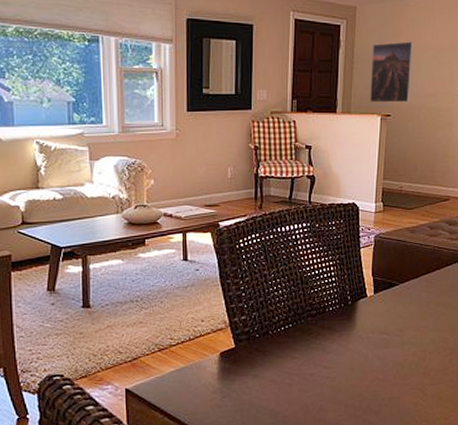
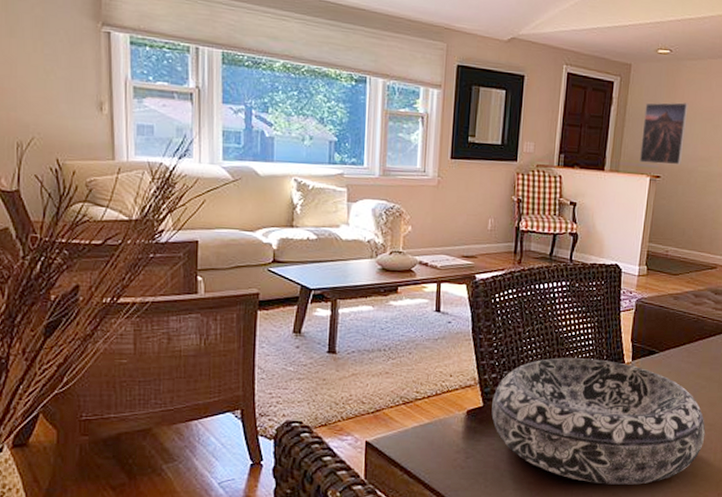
decorative bowl: none [244,295,448,413] -> present [491,358,706,485]

